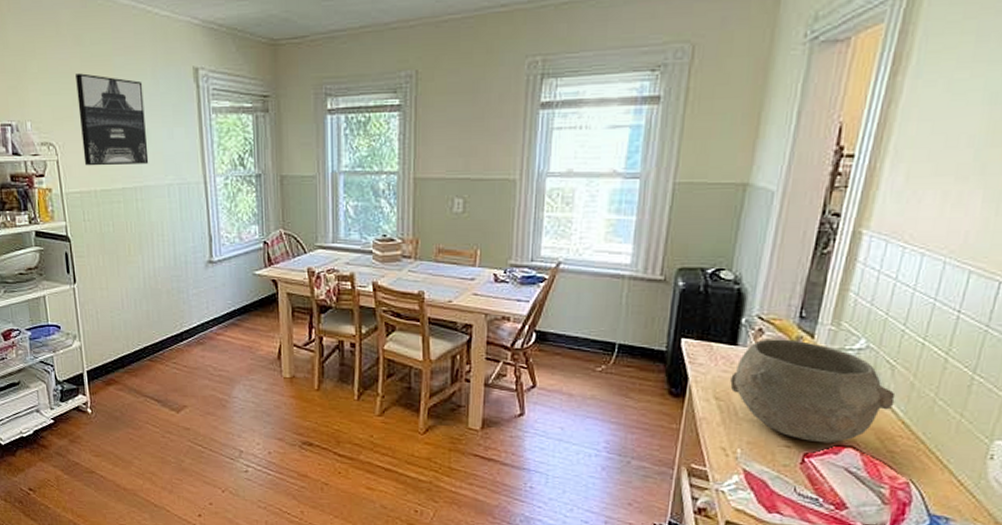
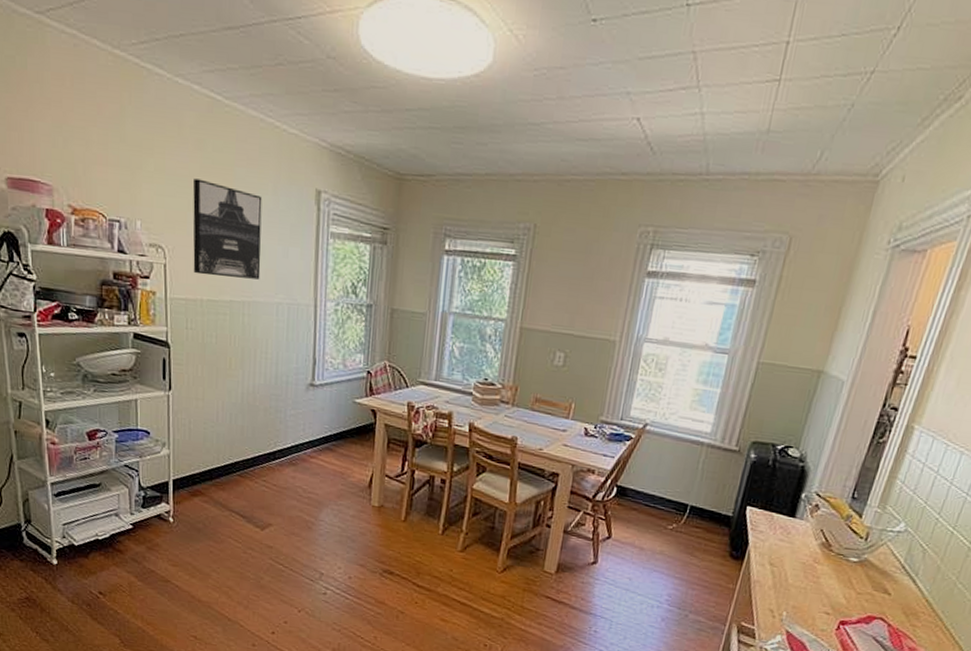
bowl: present [730,339,896,444] -> none [784,514,924,614]

